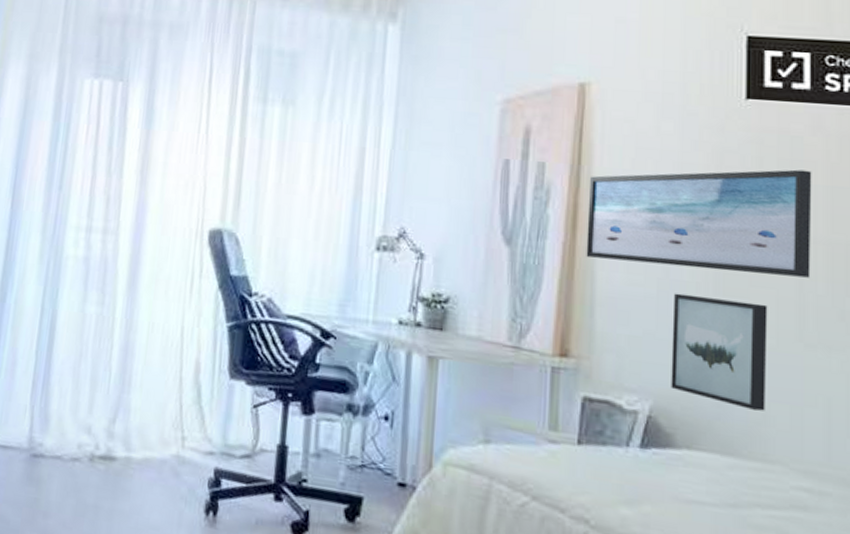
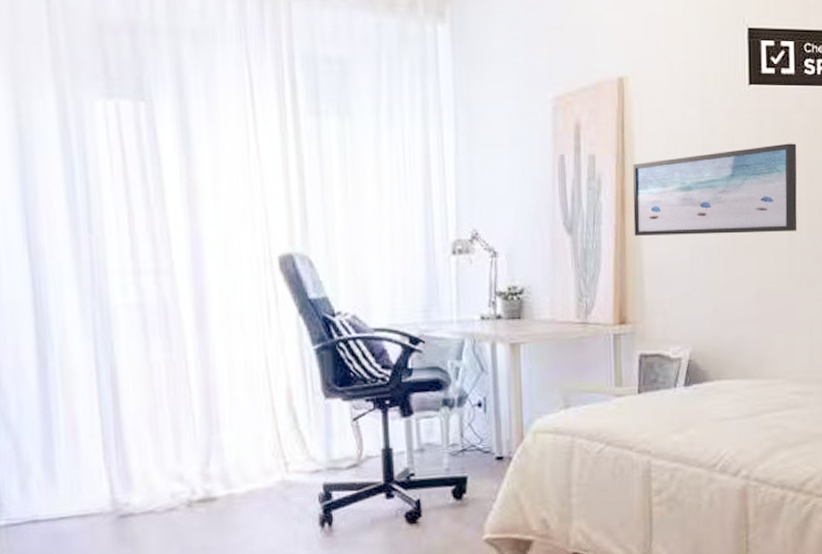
wall art: present [671,293,768,411] -> none [702,256,770,341]

